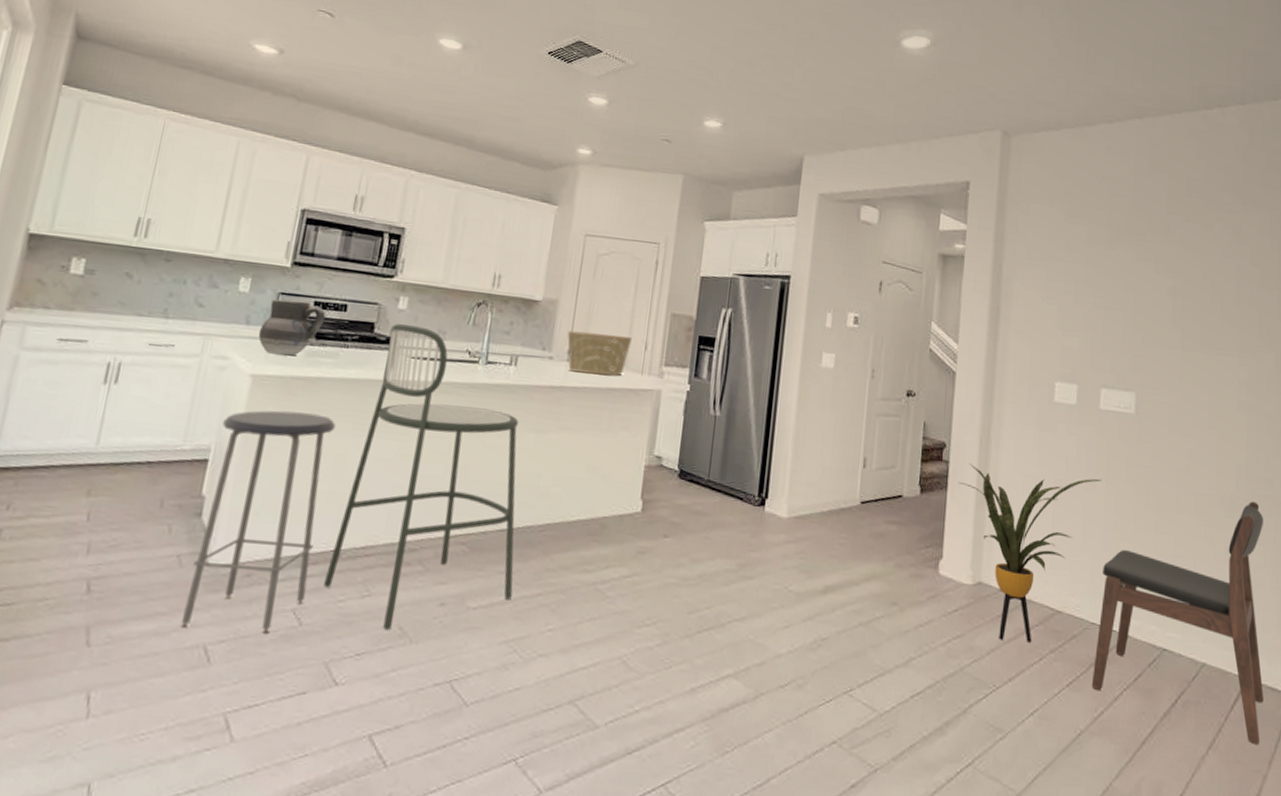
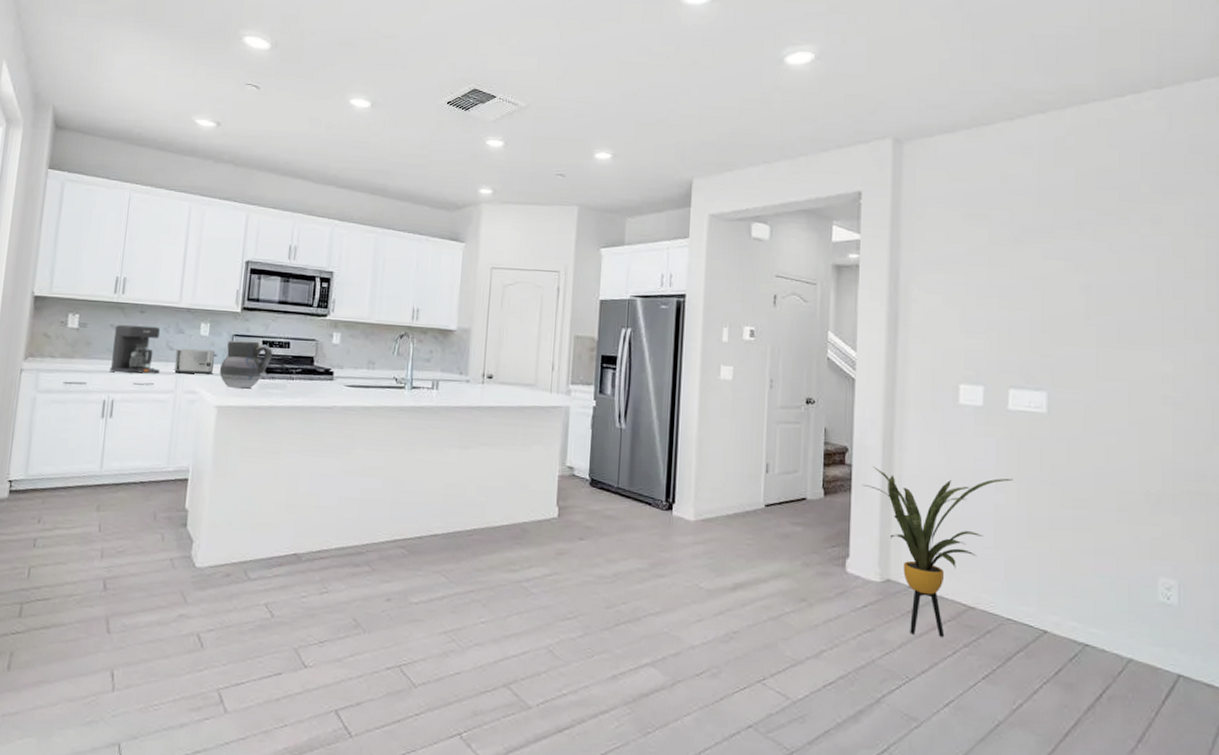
coffee maker: none [119,273,188,335] -> present [110,324,160,375]
bar stool: present [180,410,337,633] -> none [177,436,289,624]
toaster: none [201,305,259,339] -> present [173,348,218,376]
bar stool: present [323,324,519,630] -> none [288,357,448,621]
basket: present [567,330,632,376] -> none [480,356,539,396]
dining chair: present [1091,501,1264,744] -> none [1008,497,1199,740]

